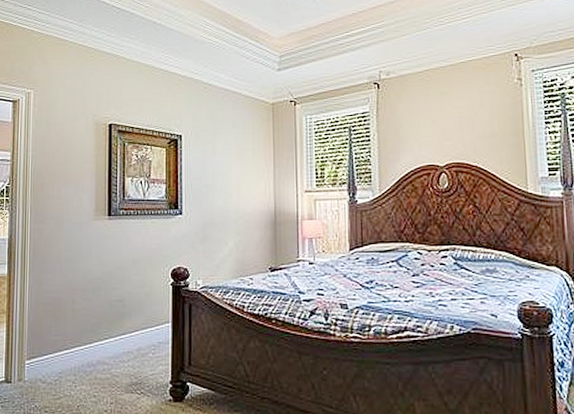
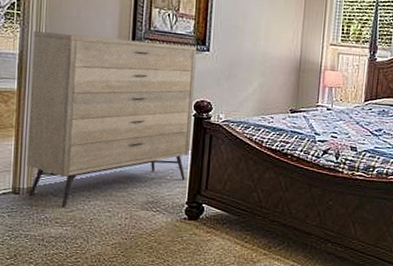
dresser: none [17,211,170,396] -> present [27,31,197,209]

